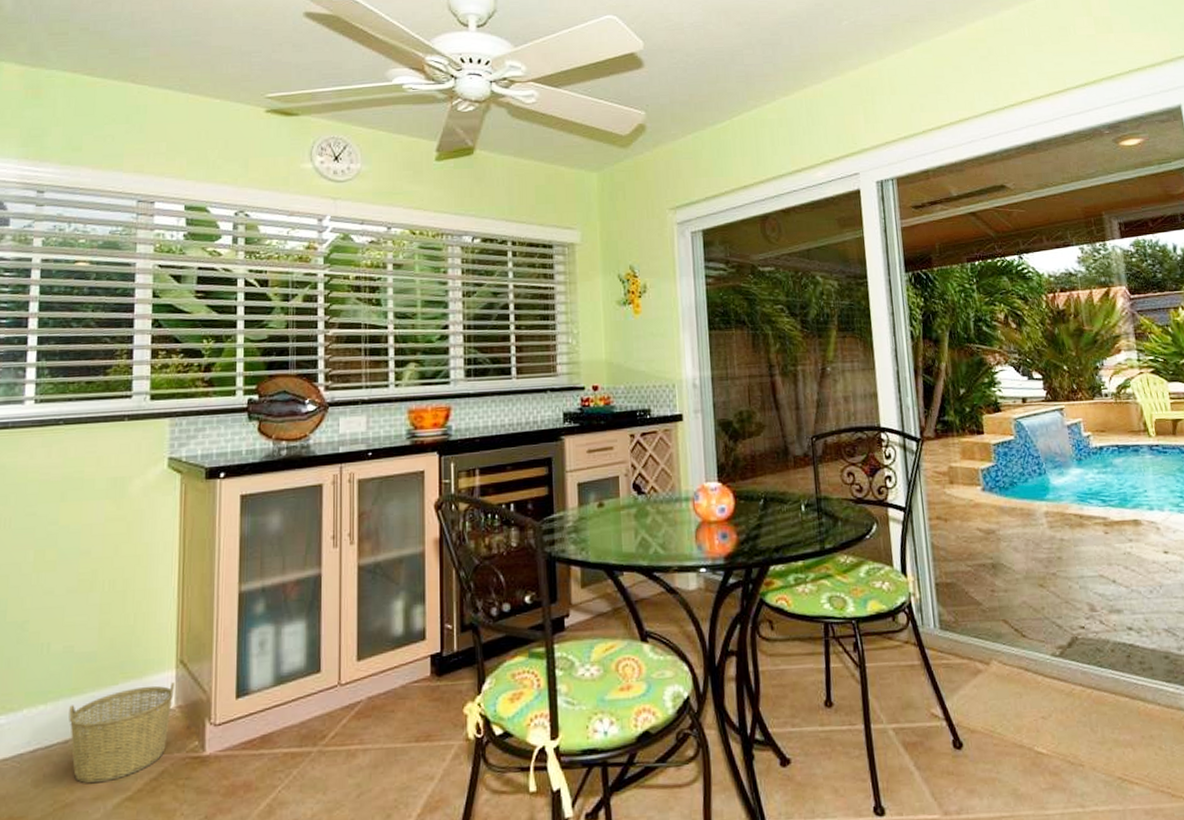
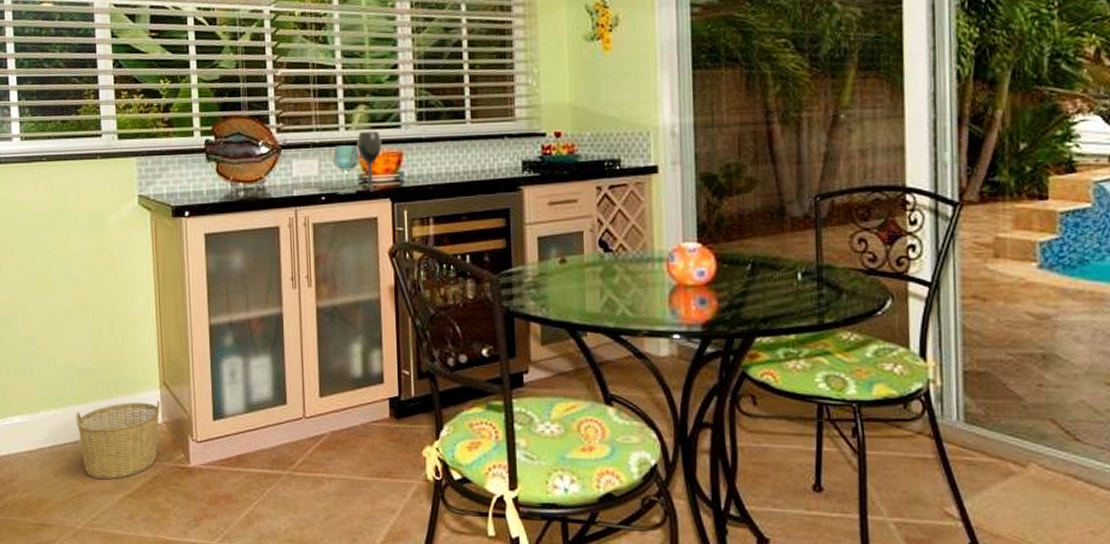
wine glass: none [381,401,408,450] -> present [333,145,360,194]
wine glass: none [405,387,431,447] -> present [356,130,382,192]

